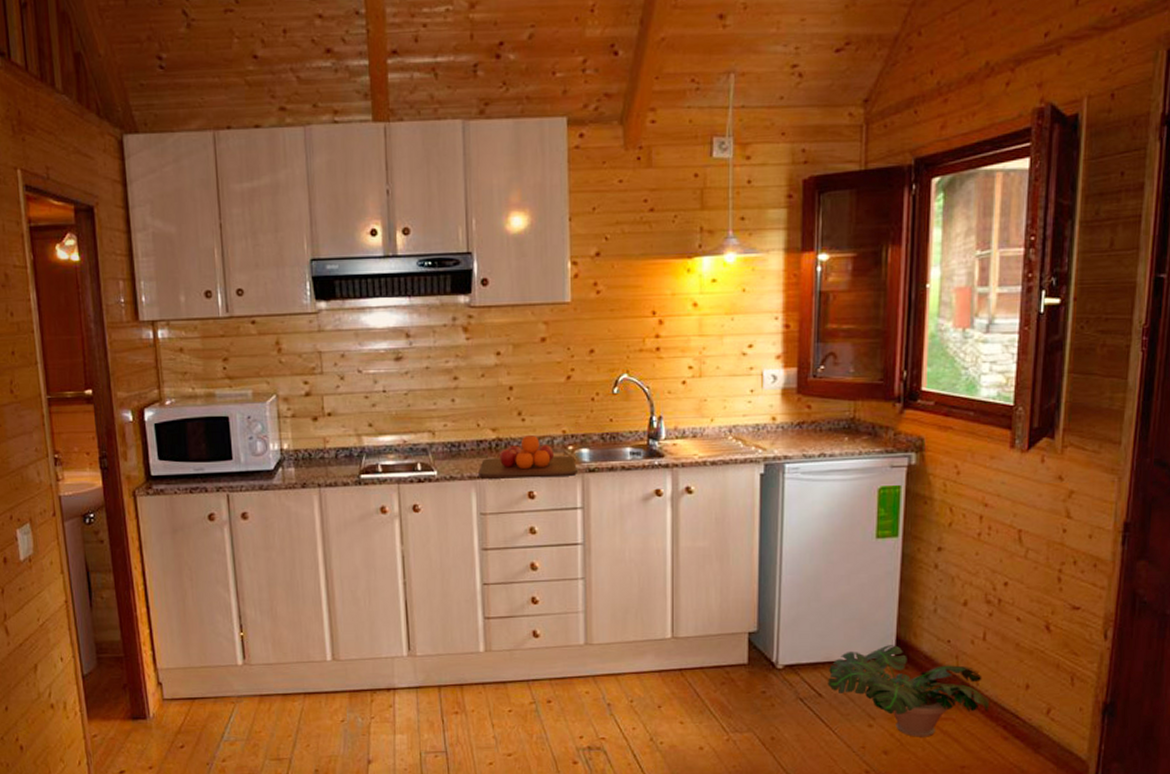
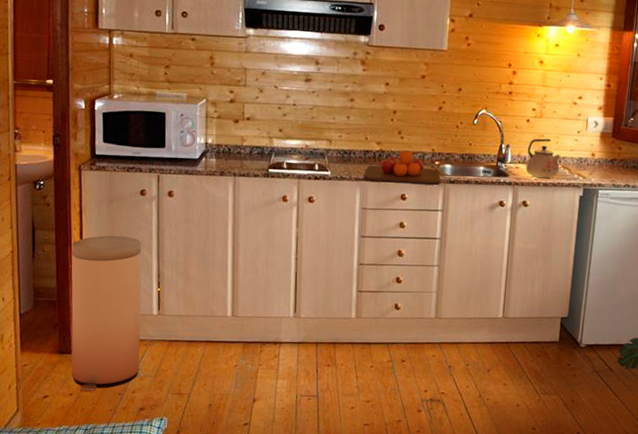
pedal bin: none [134,572,229,764] -> present [71,235,142,392]
kettle: none [686,404,731,456] -> present [526,138,561,179]

